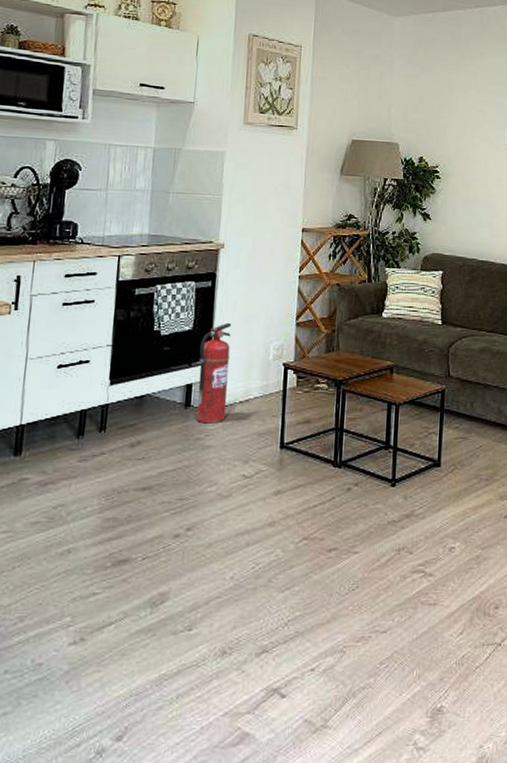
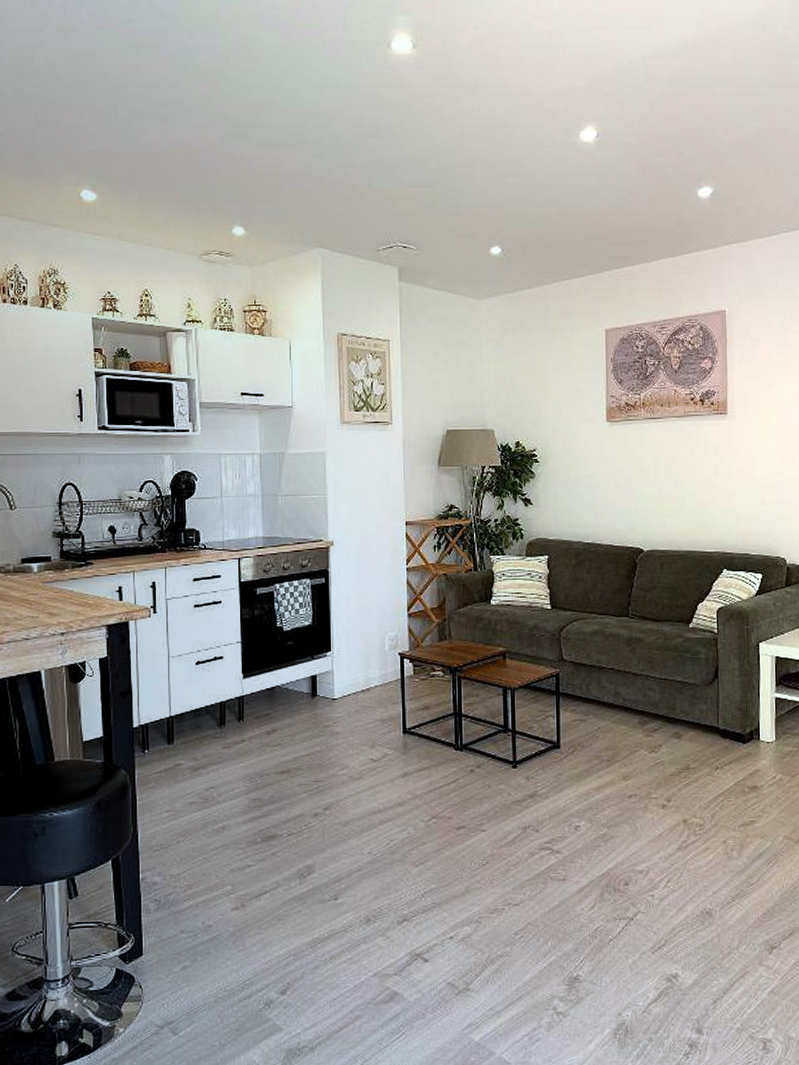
fire extinguisher: present [197,322,232,424] -> none [320,616,350,712]

